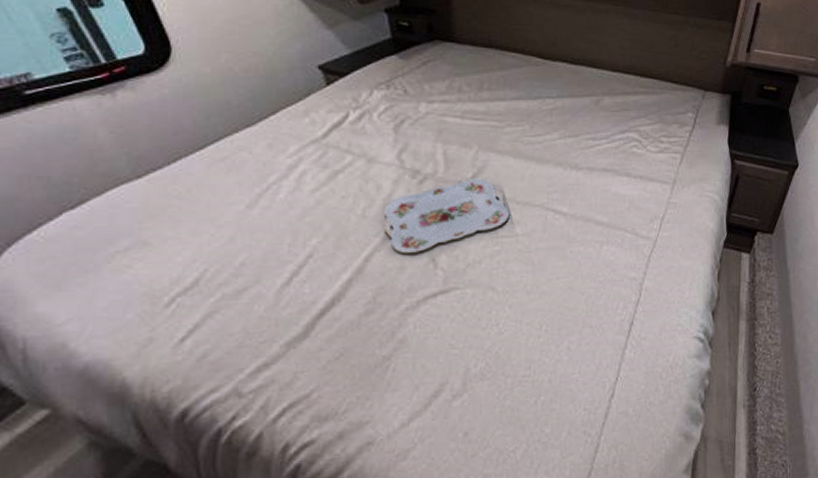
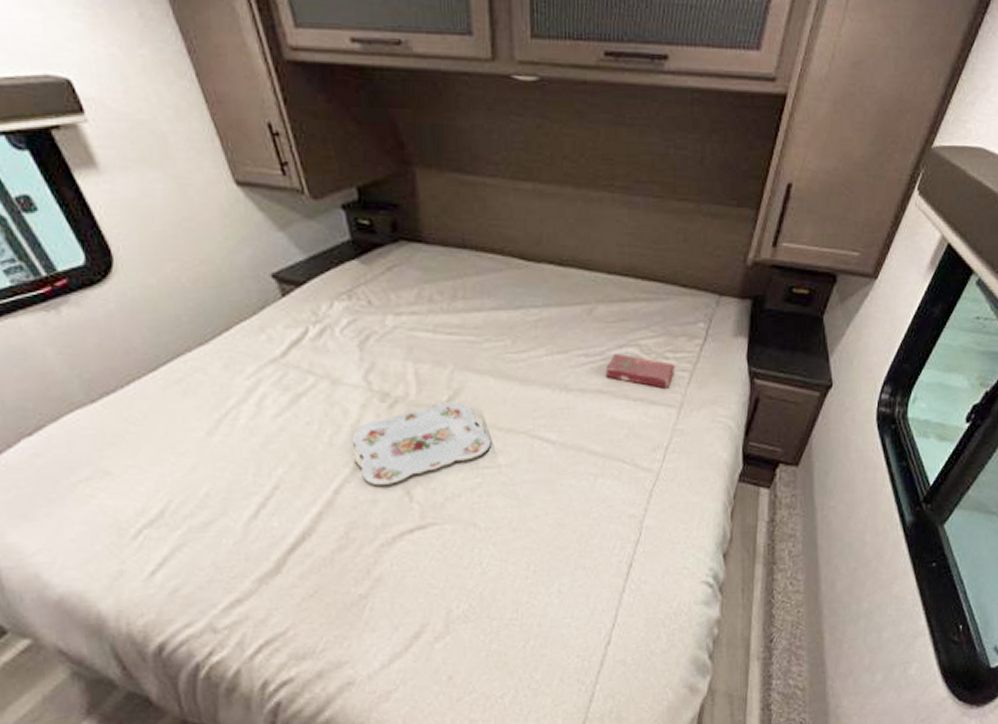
book: none [611,137,669,168] -> present [606,353,676,389]

